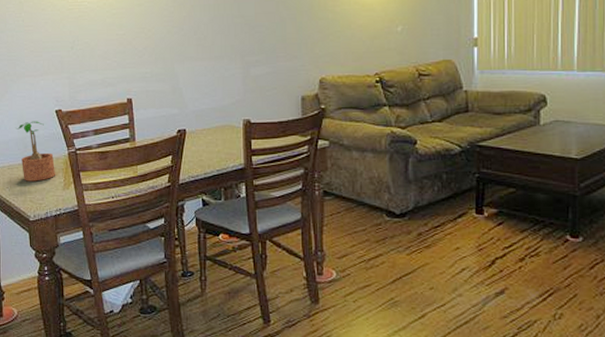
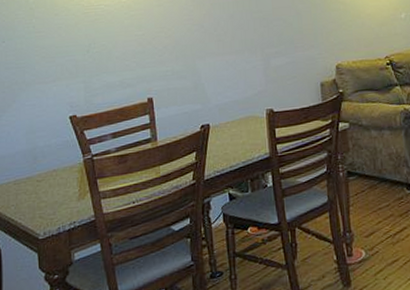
potted plant: present [15,121,55,182] -> none [23,129,69,196]

